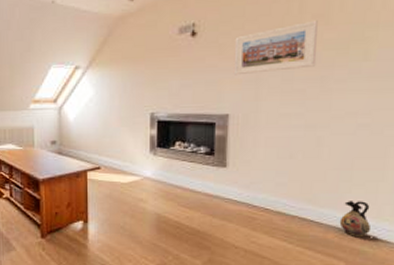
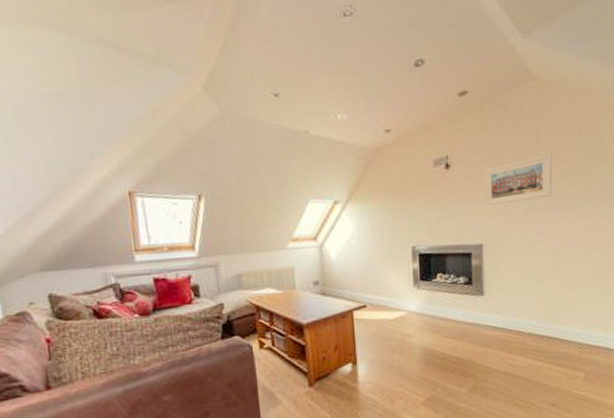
ceramic jug: present [339,201,372,237] -> none [578,316,602,349]

